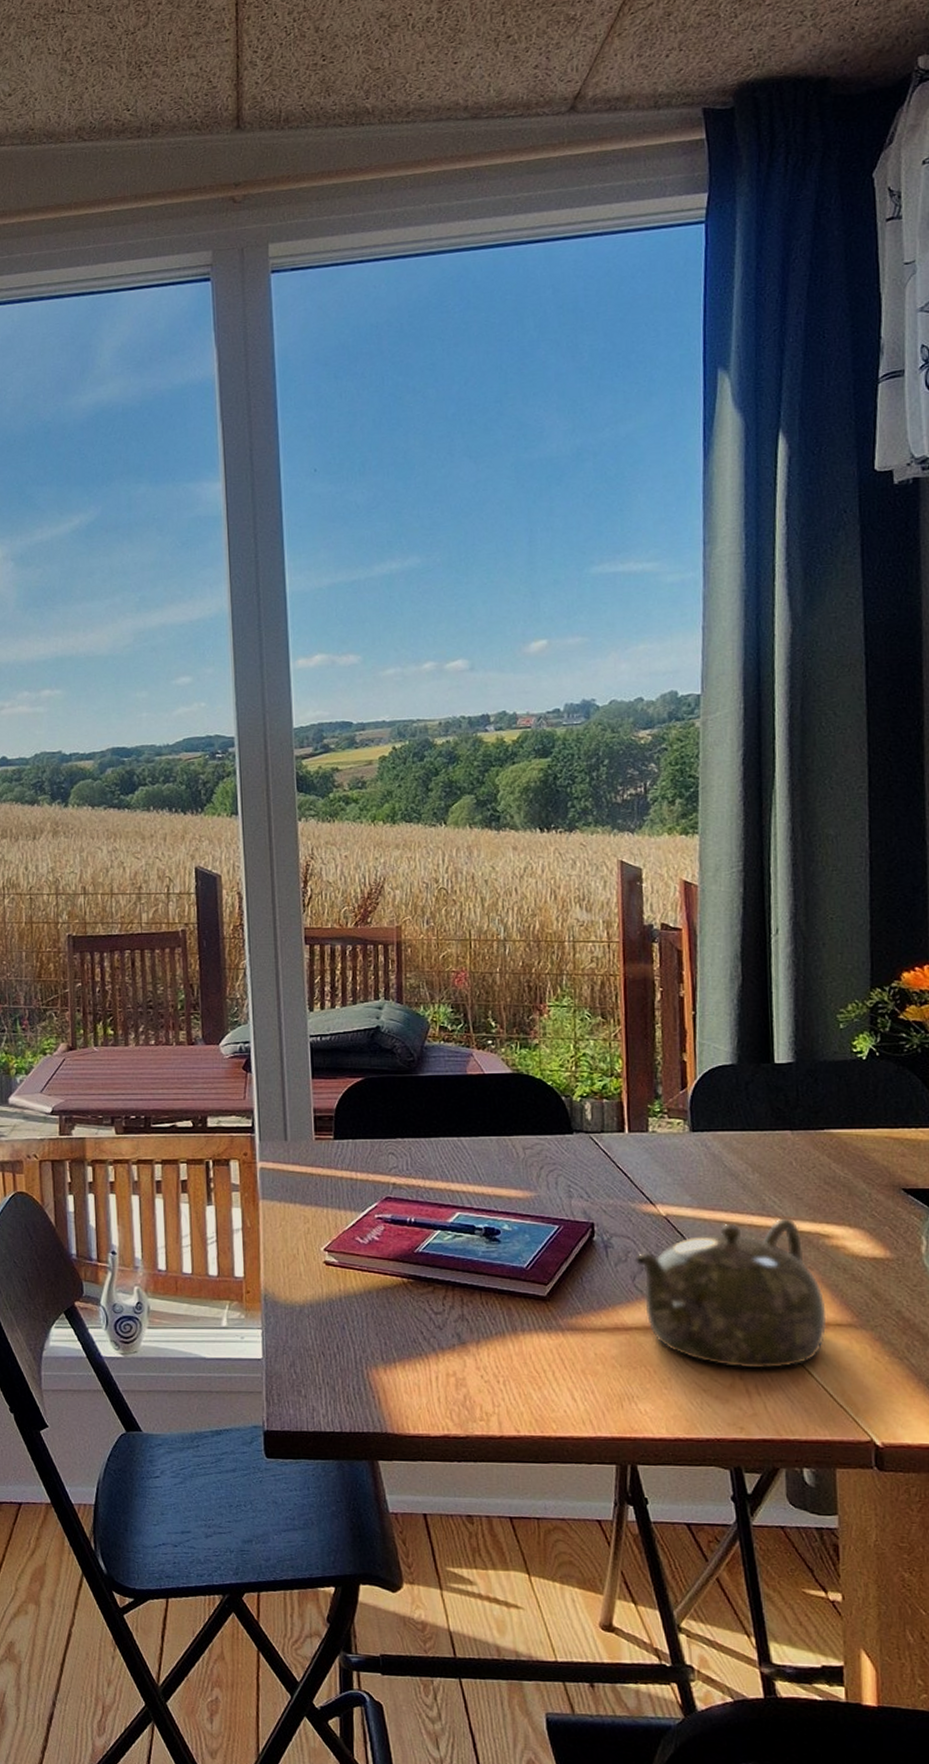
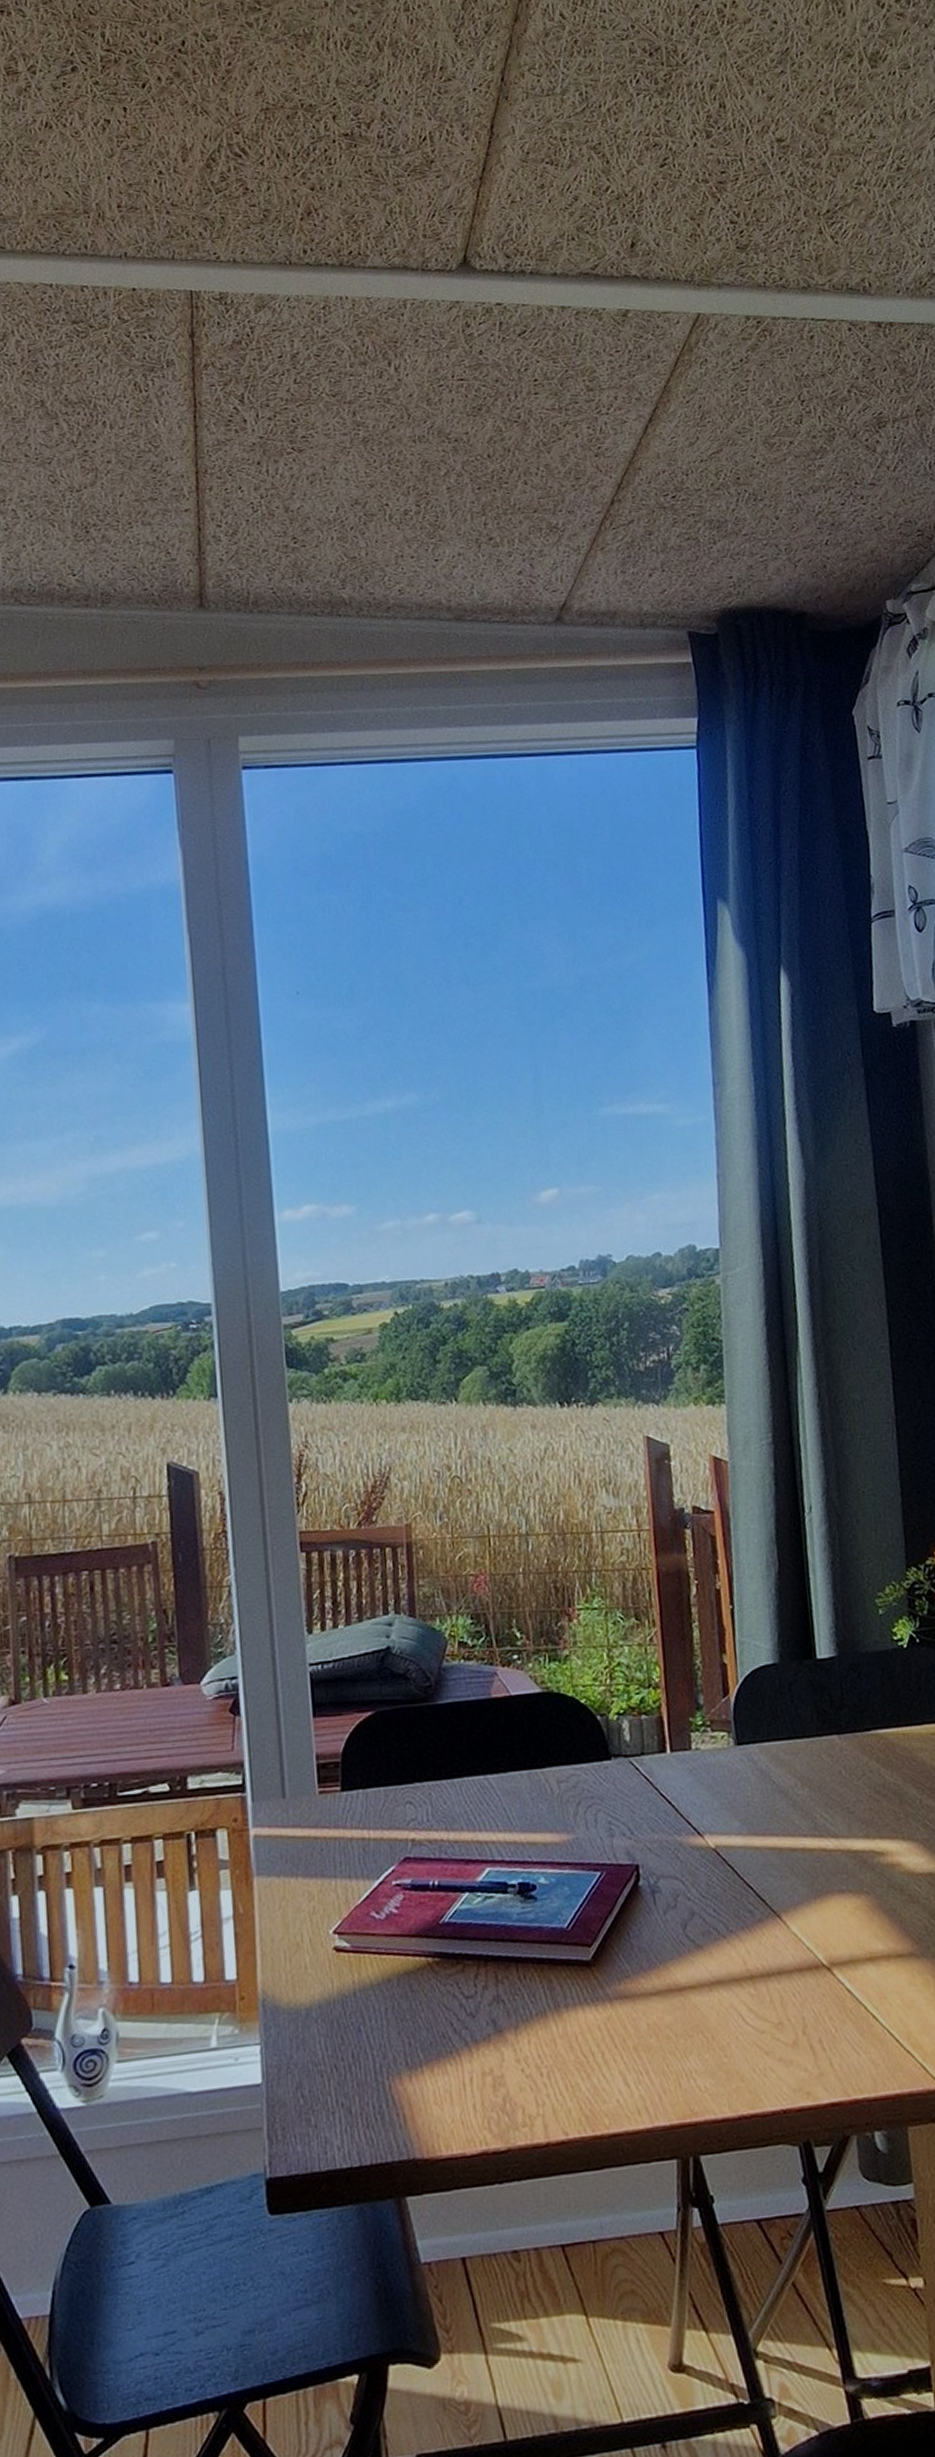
teapot: present [634,1218,827,1369] -> none [684,1836,888,2021]

